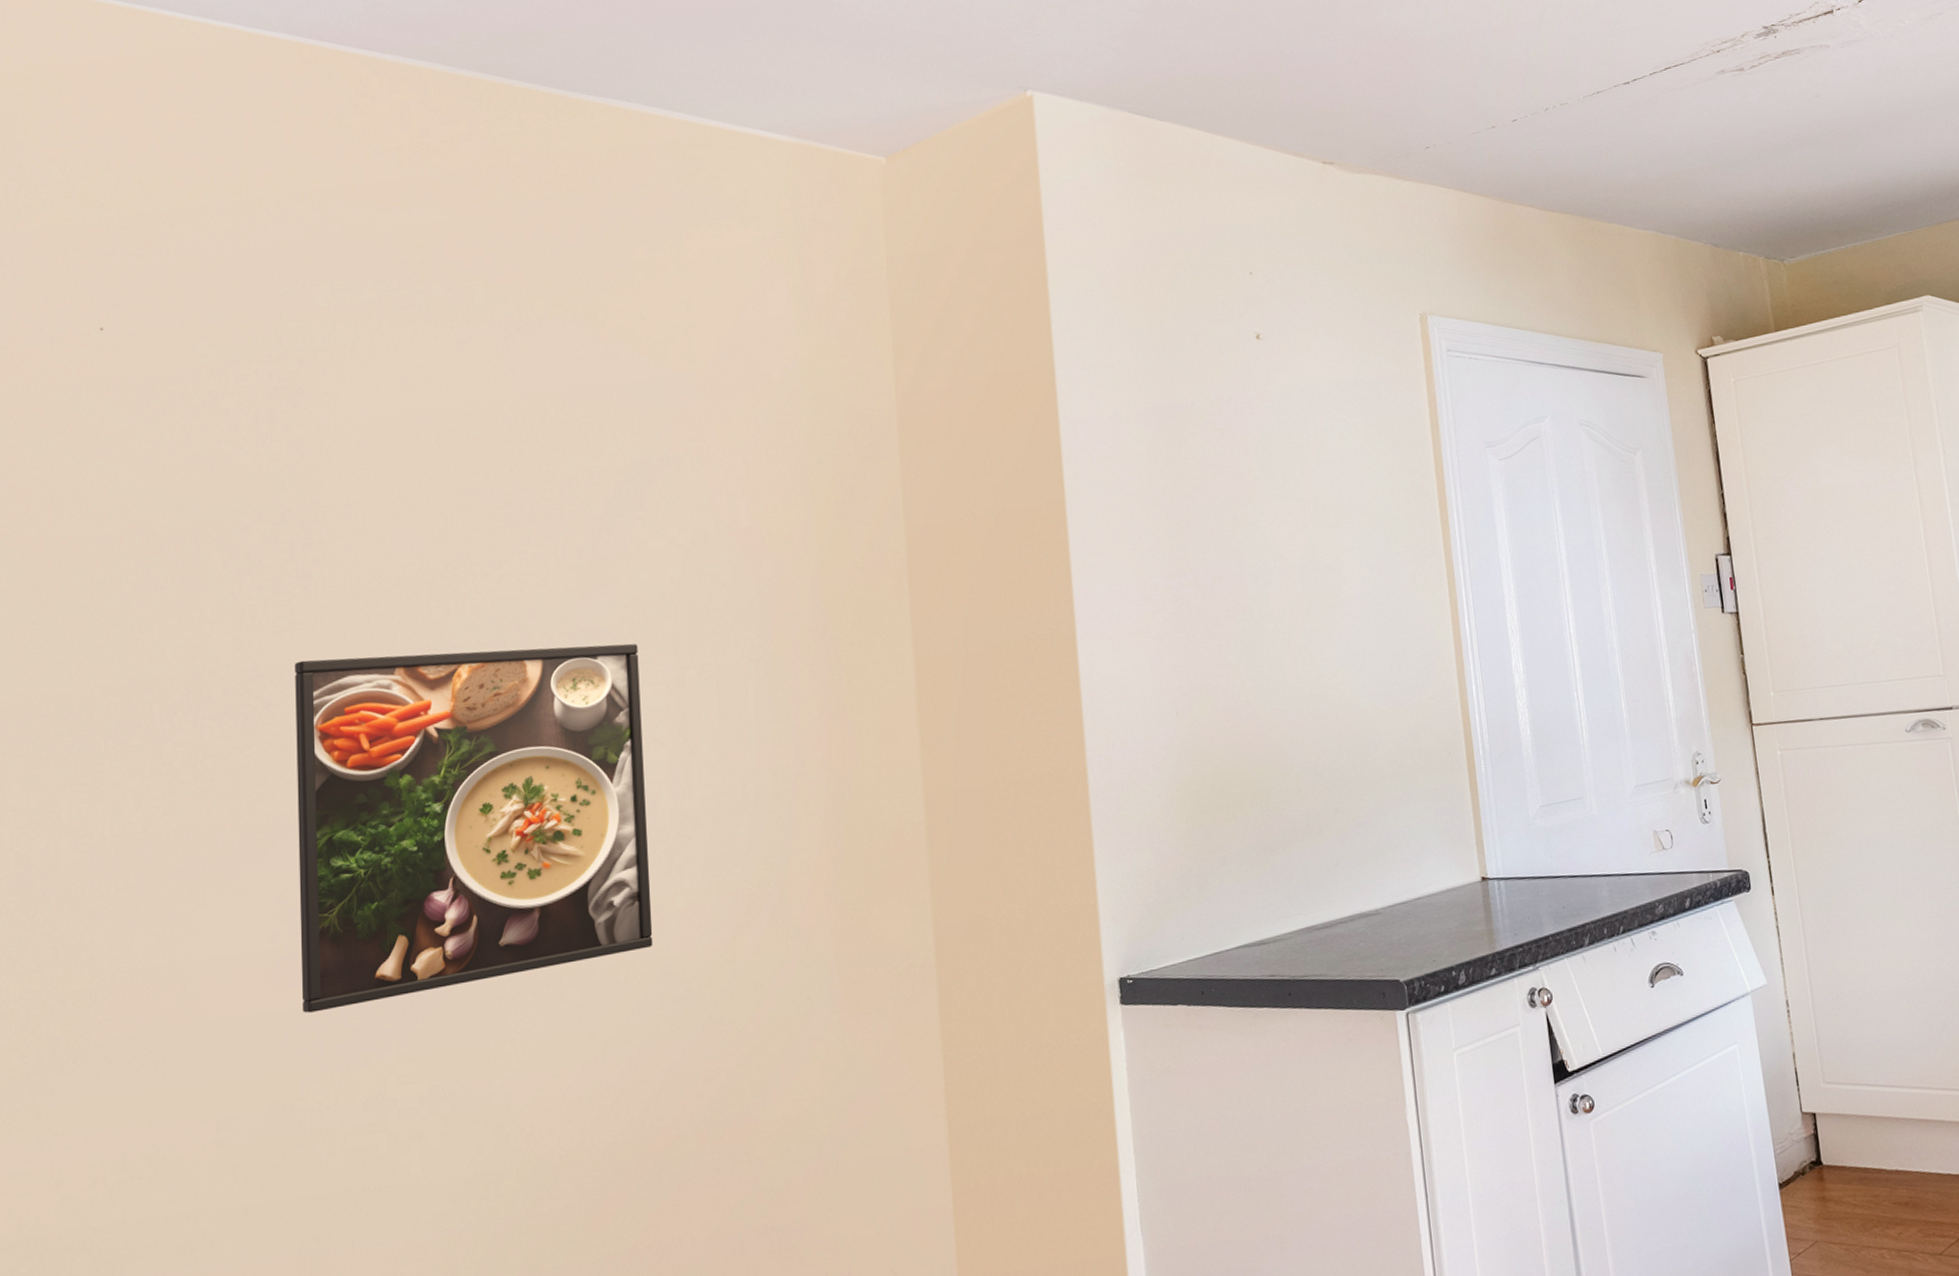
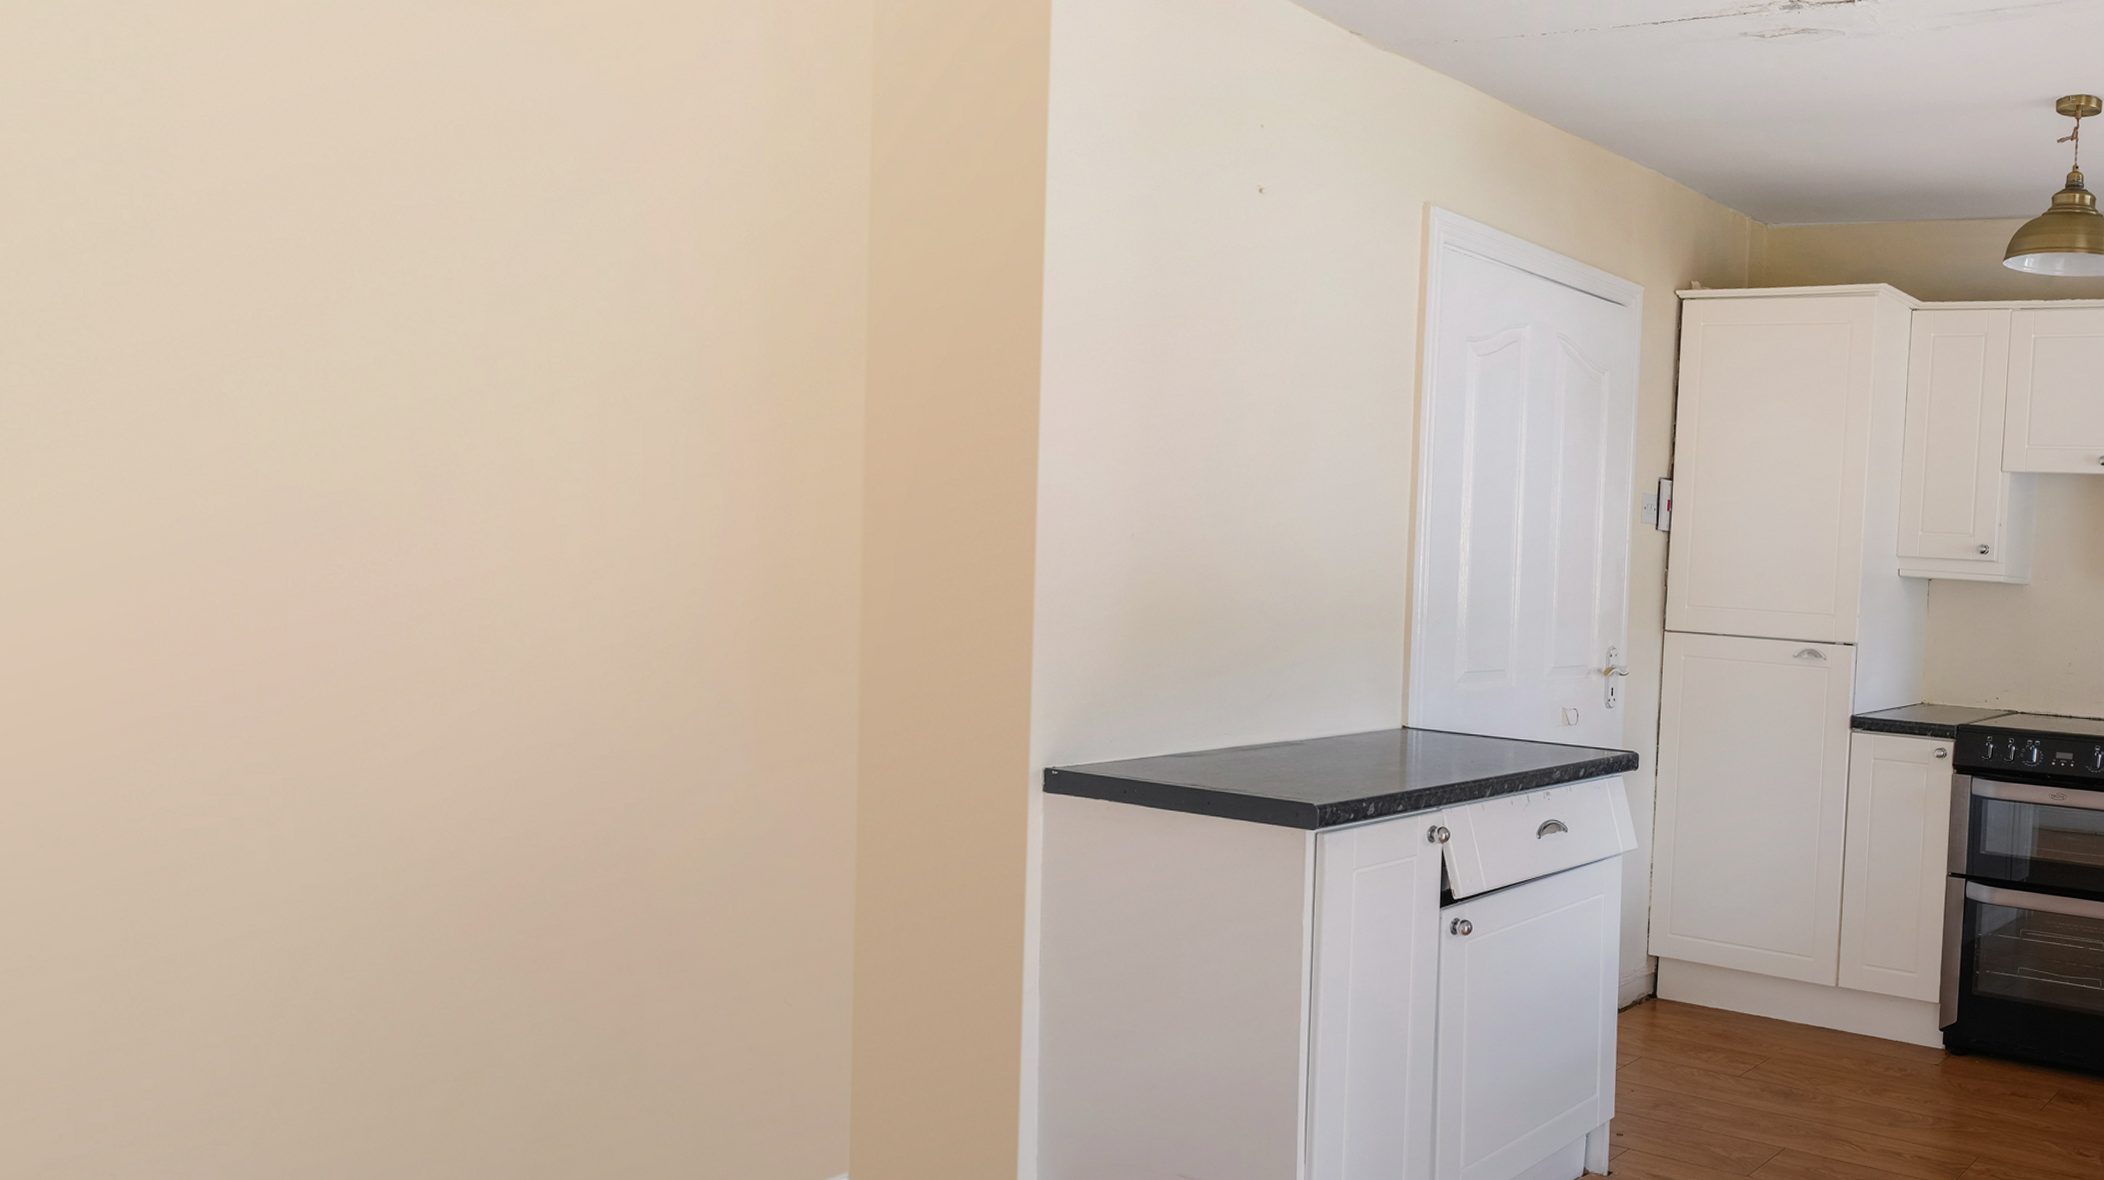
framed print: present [295,643,653,1013] -> none [130,320,555,689]

